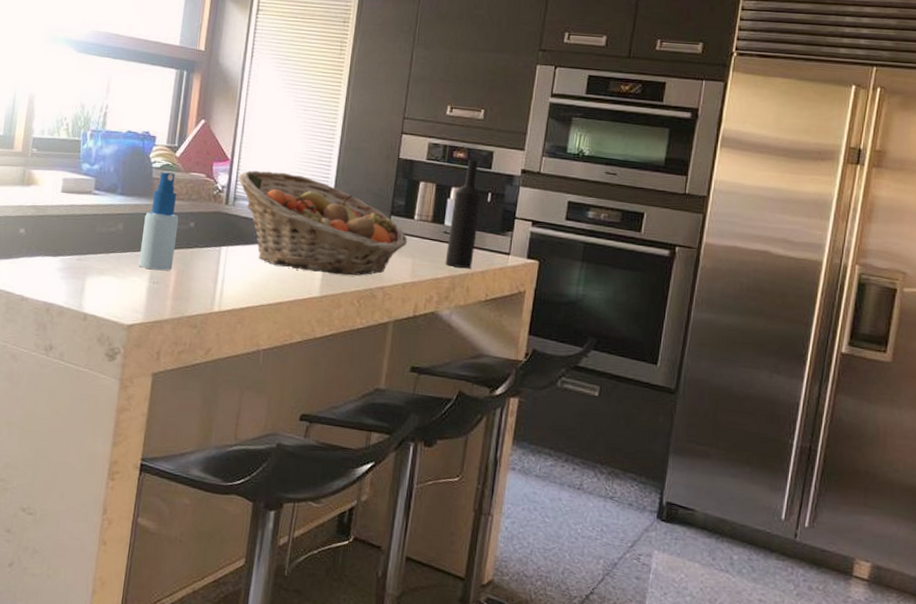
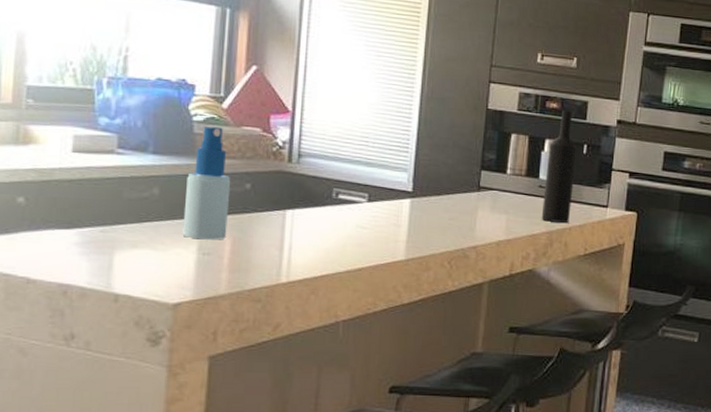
fruit basket: present [238,170,408,276] -> none [302,123,501,236]

